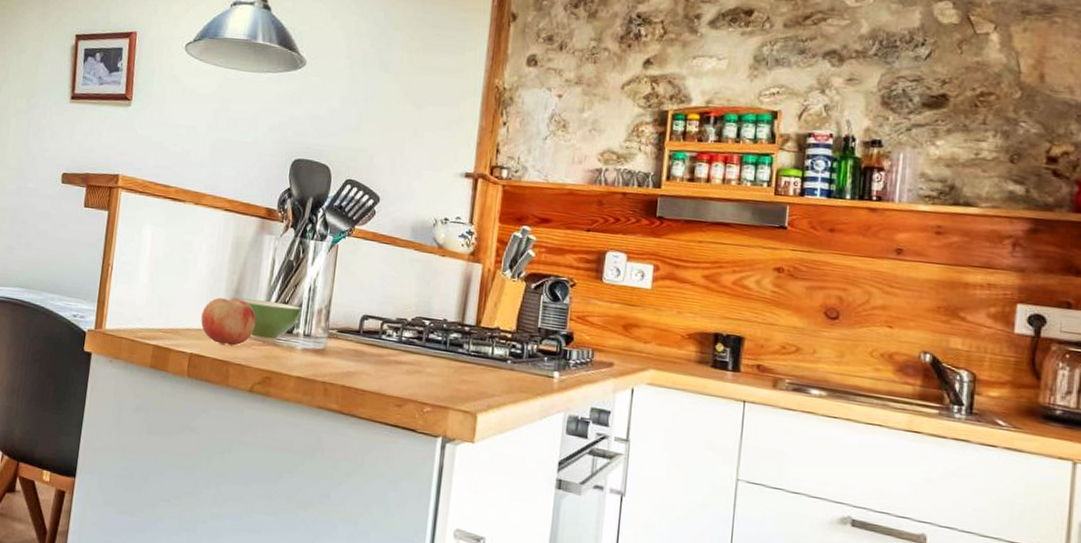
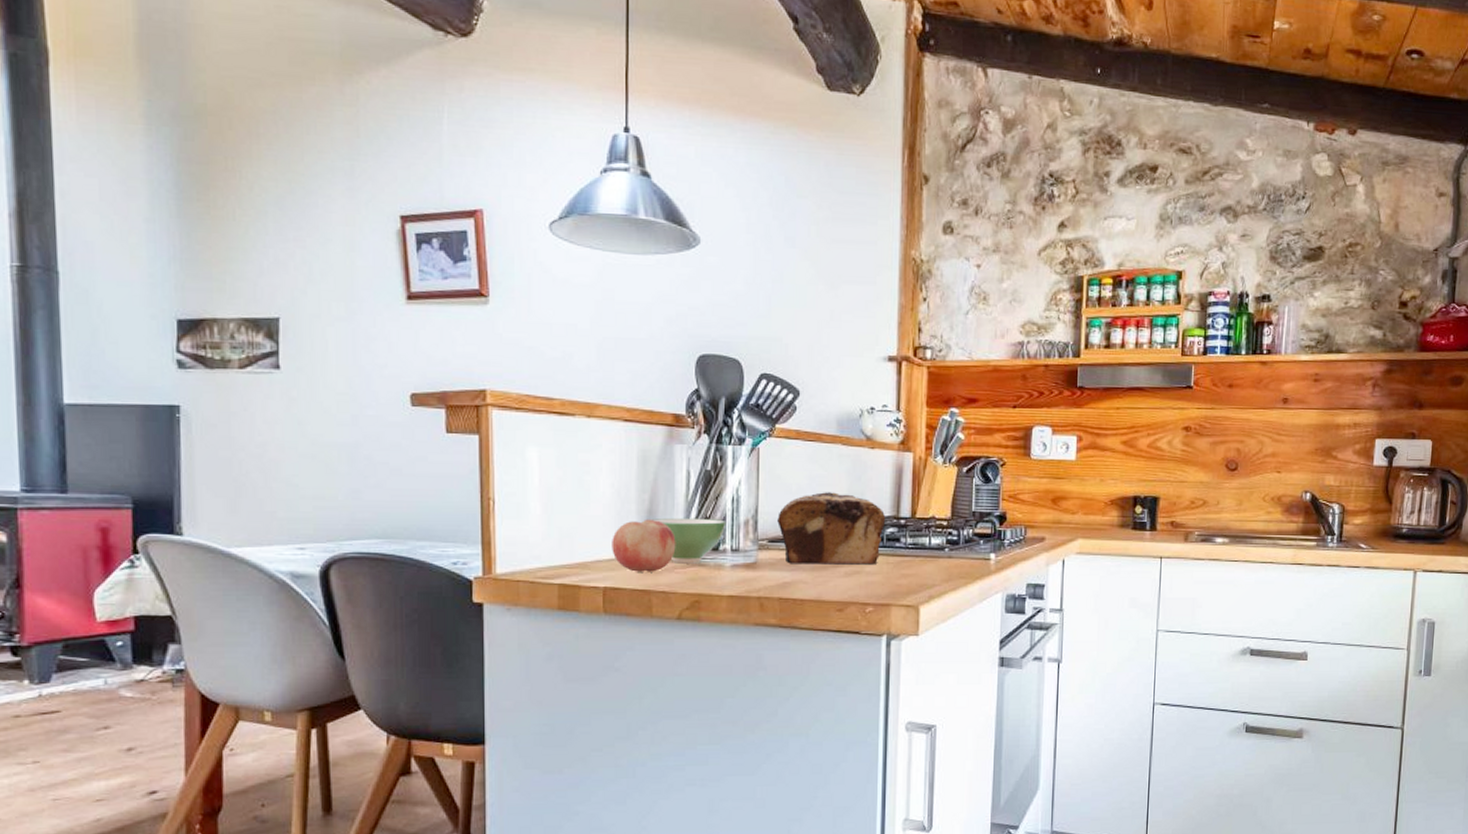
bread loaf: none [348,291,451,367] -> present [777,492,886,565]

